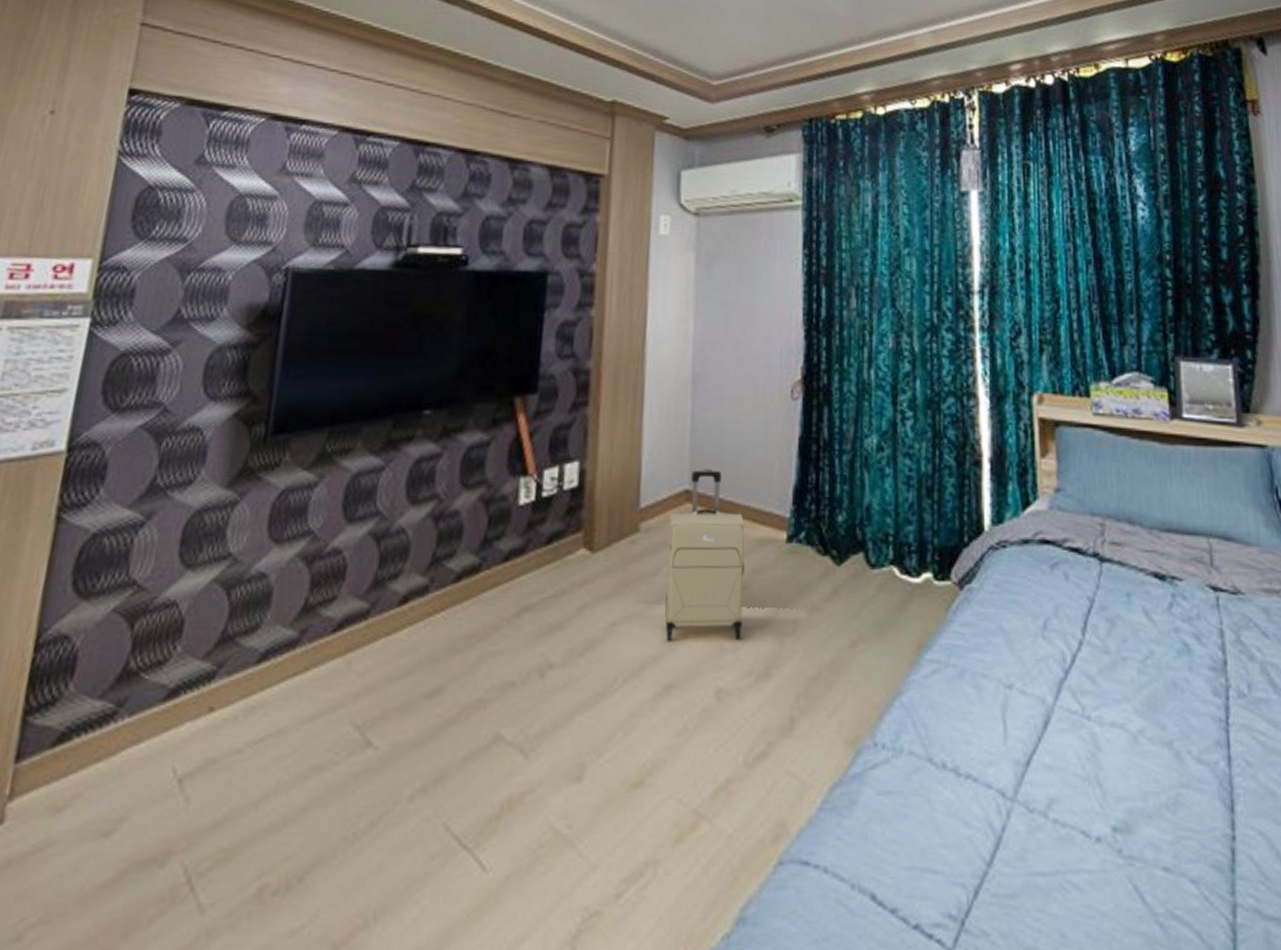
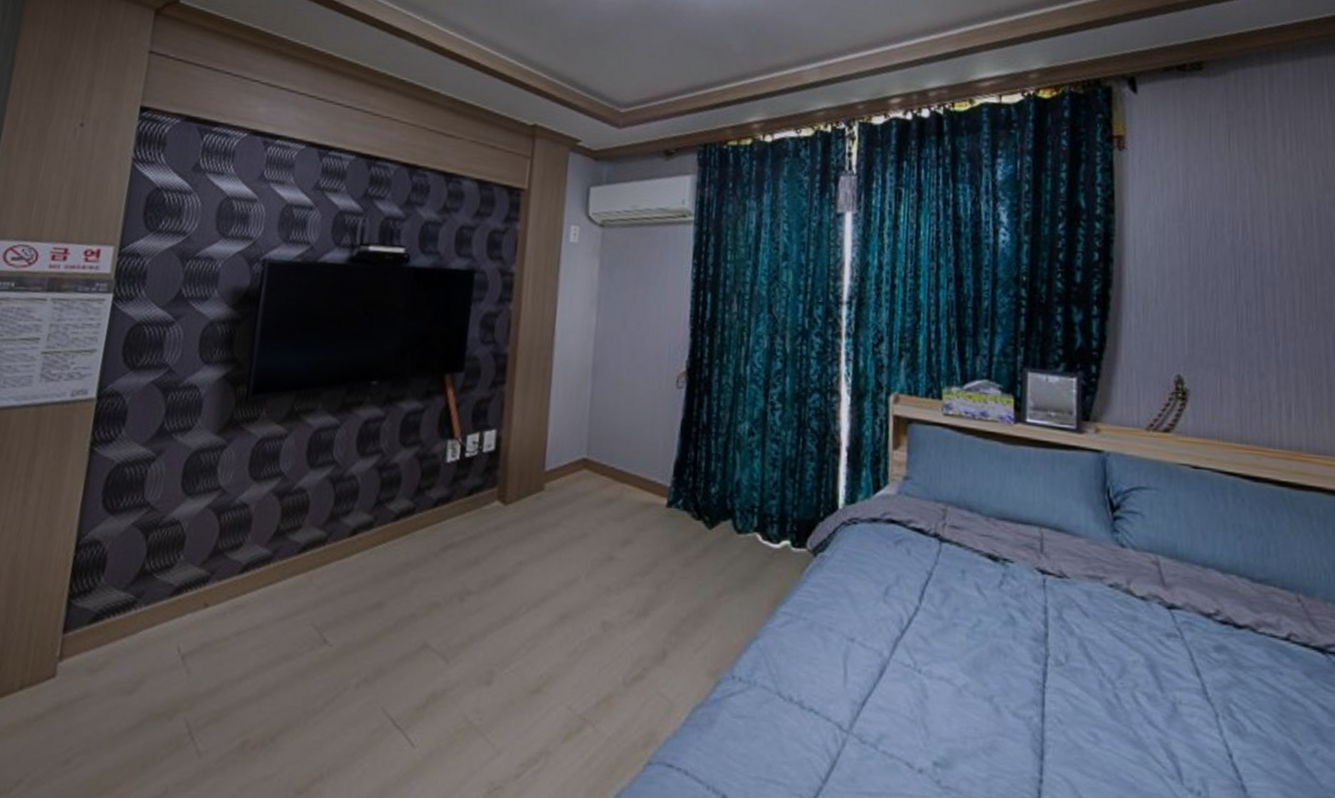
suitcase: present [665,469,745,641] -> none [562,442,632,584]

